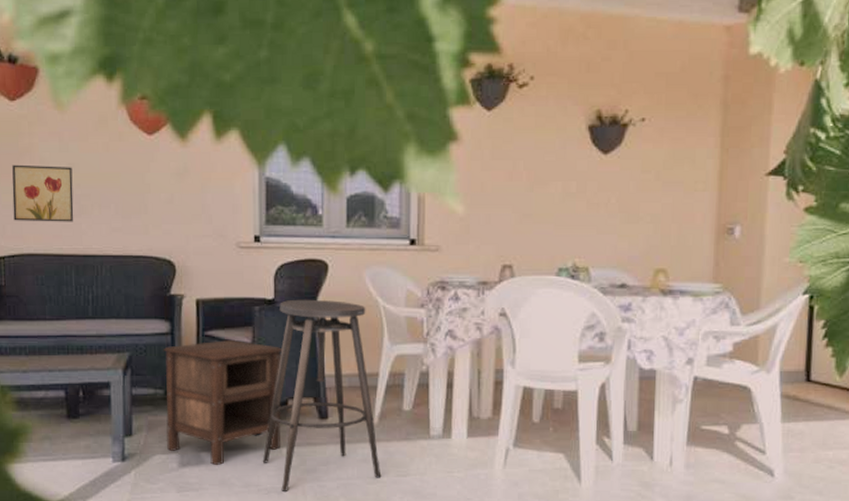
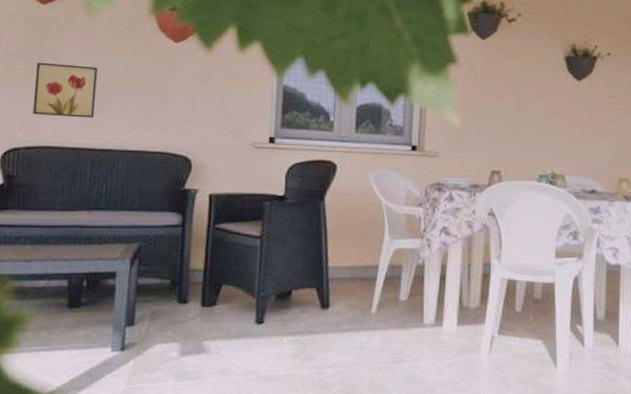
nightstand: present [163,340,283,466] -> none [168,233,290,355]
stool: present [262,299,382,491] -> none [263,196,377,379]

